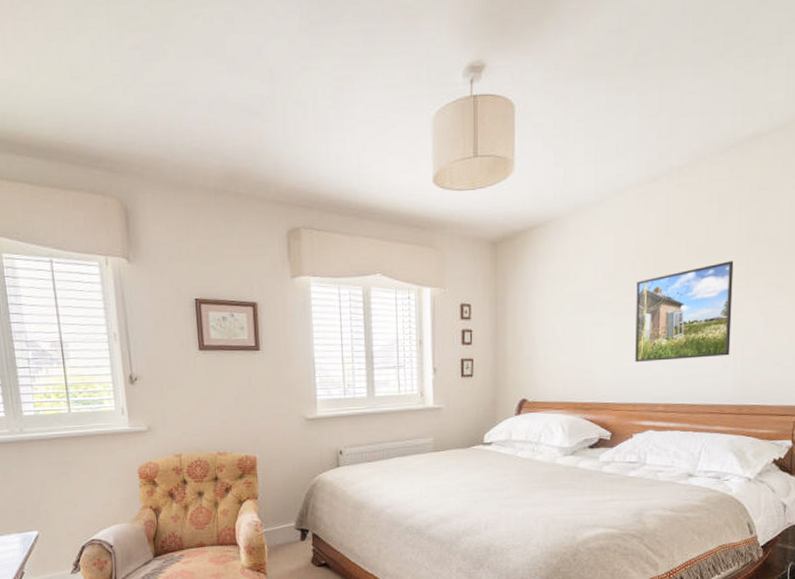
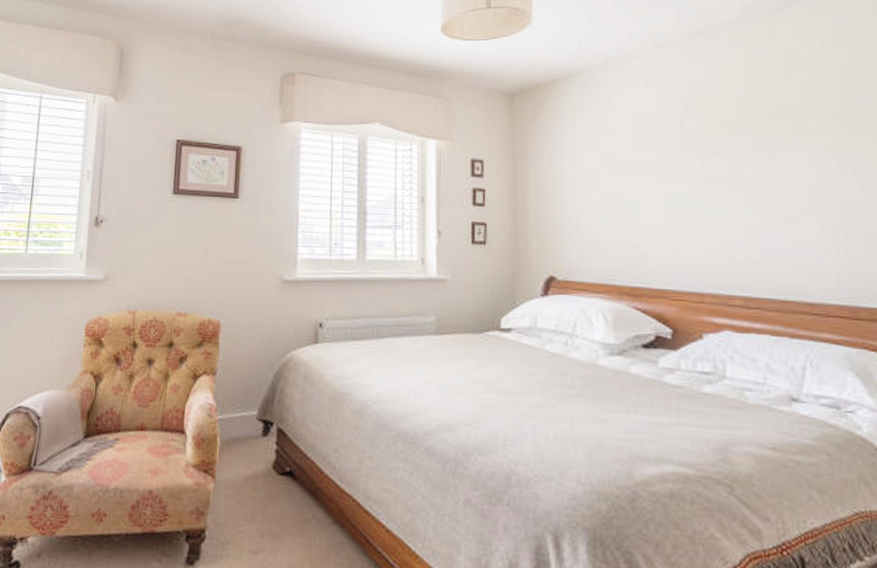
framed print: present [635,261,734,362] -> none [689,125,828,241]

